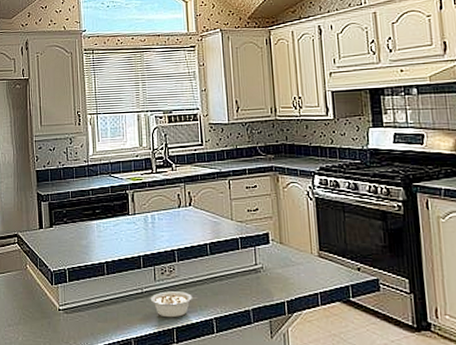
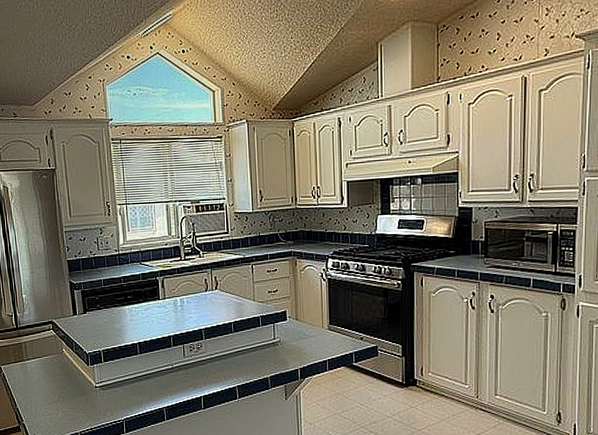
legume: present [150,291,198,318] -> none [180,365,223,388]

